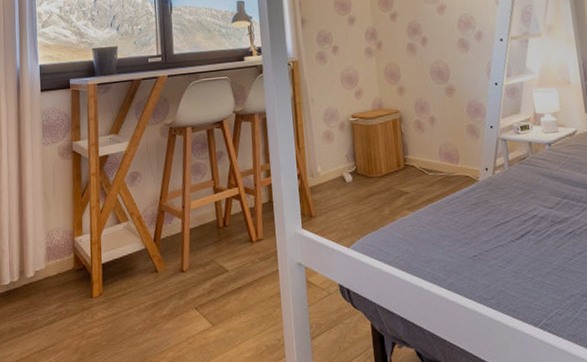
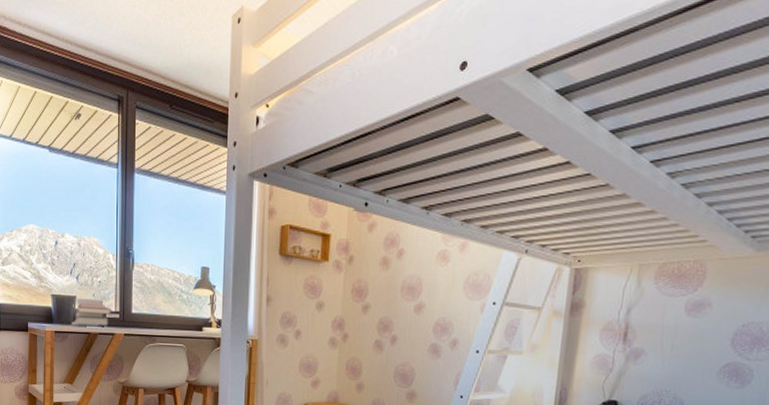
books: none [113,45,154,76] -> present [71,298,112,327]

